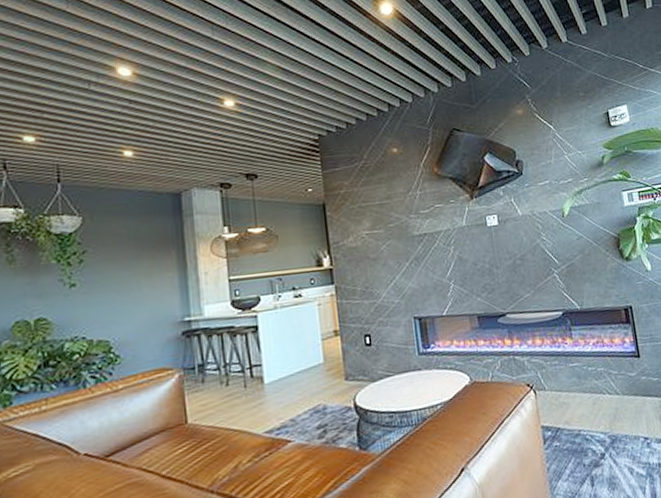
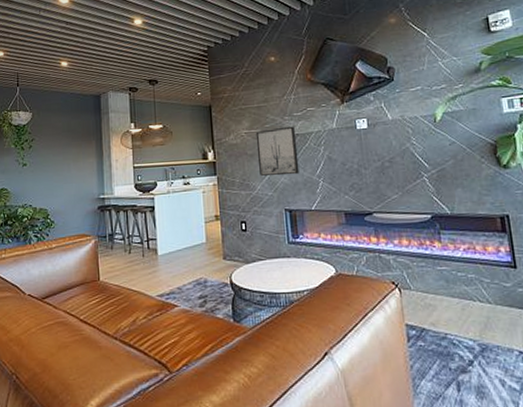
wall art: none [378,224,429,282] -> present [255,126,300,176]

